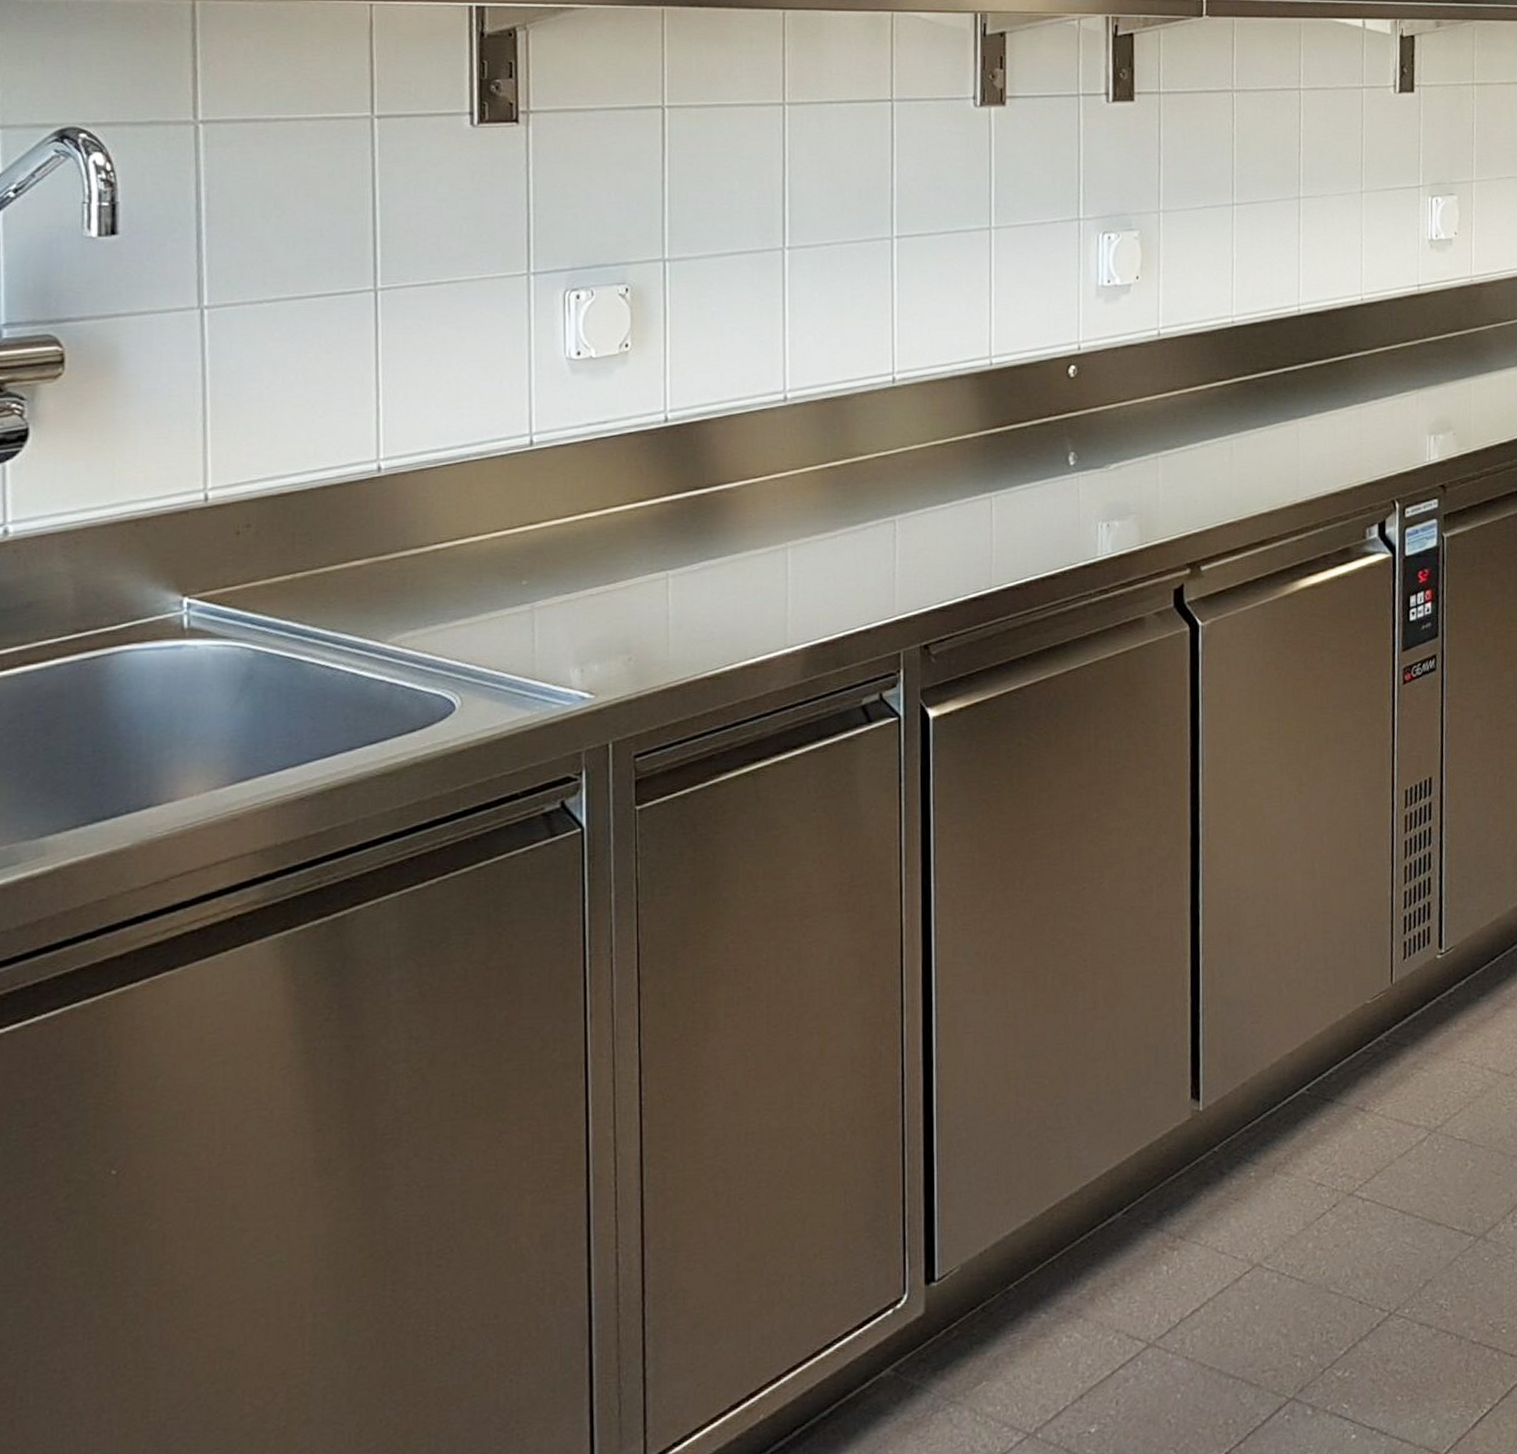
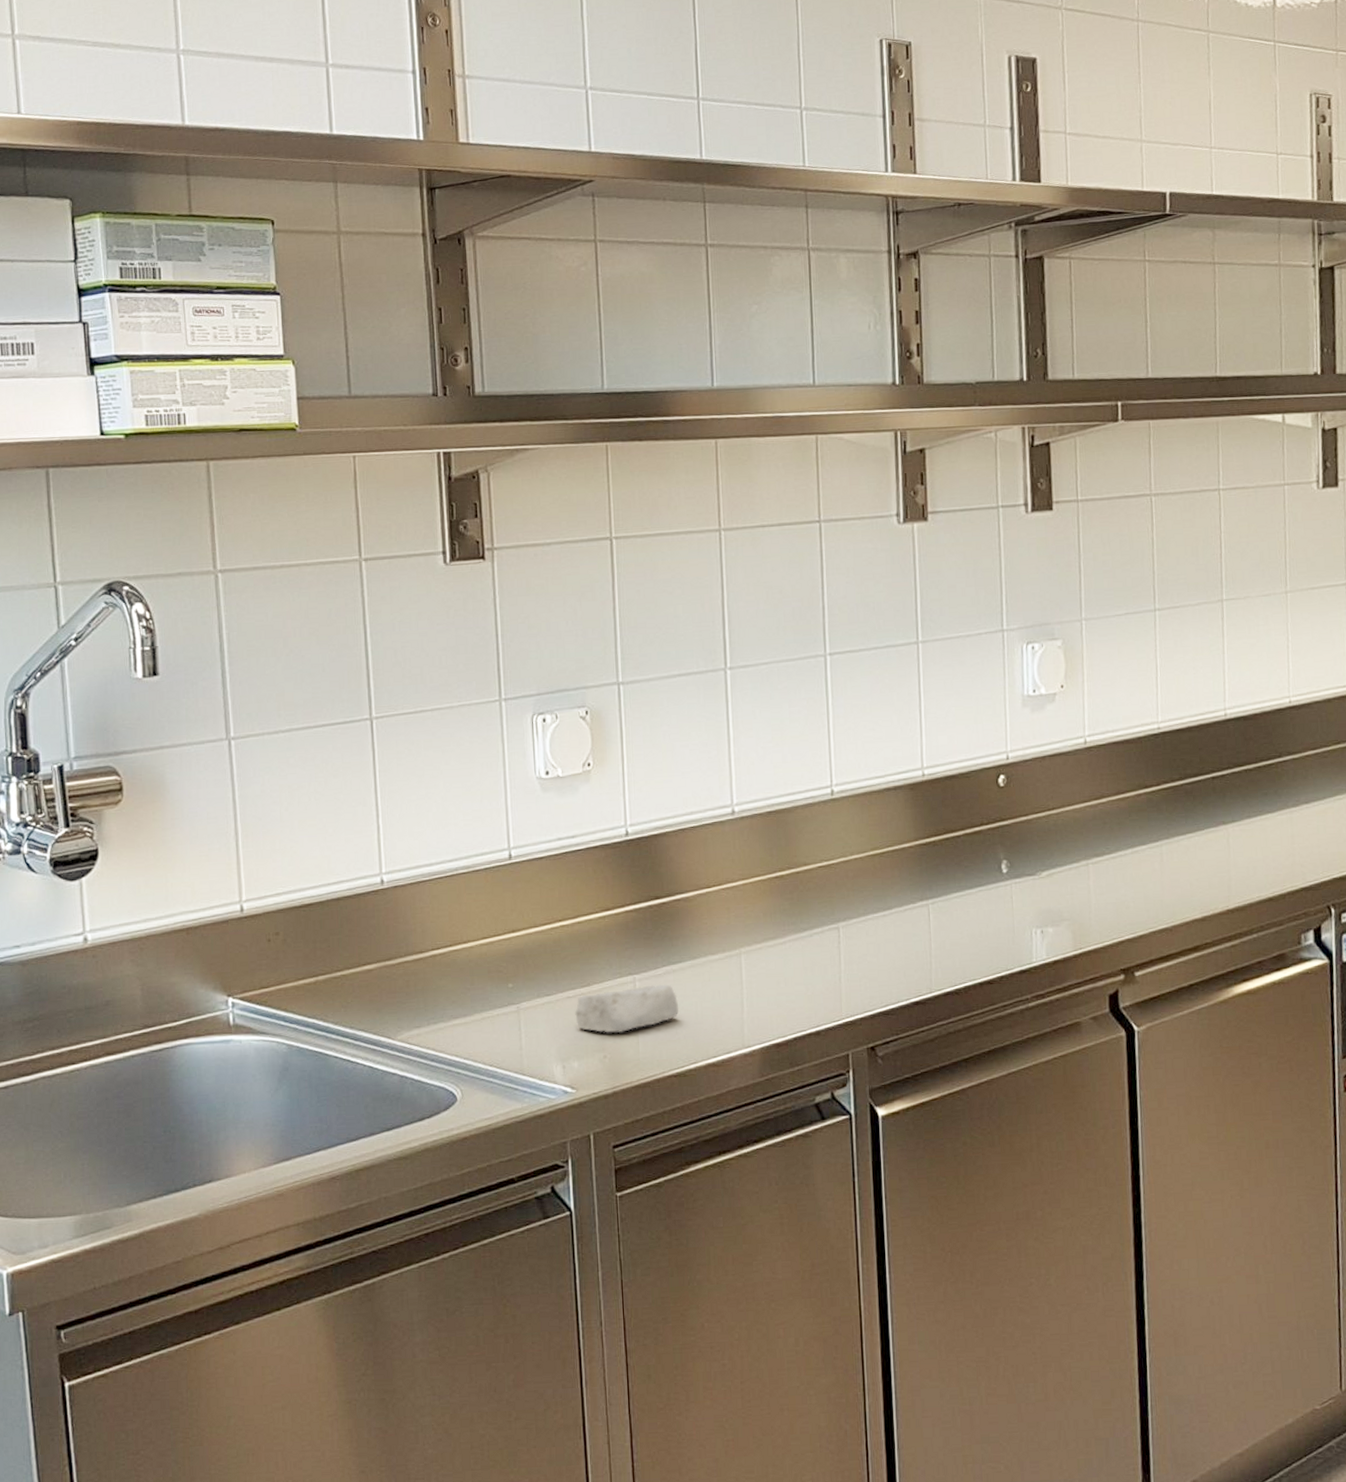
soap bar: none [598,580,716,634] -> present [575,984,679,1034]

